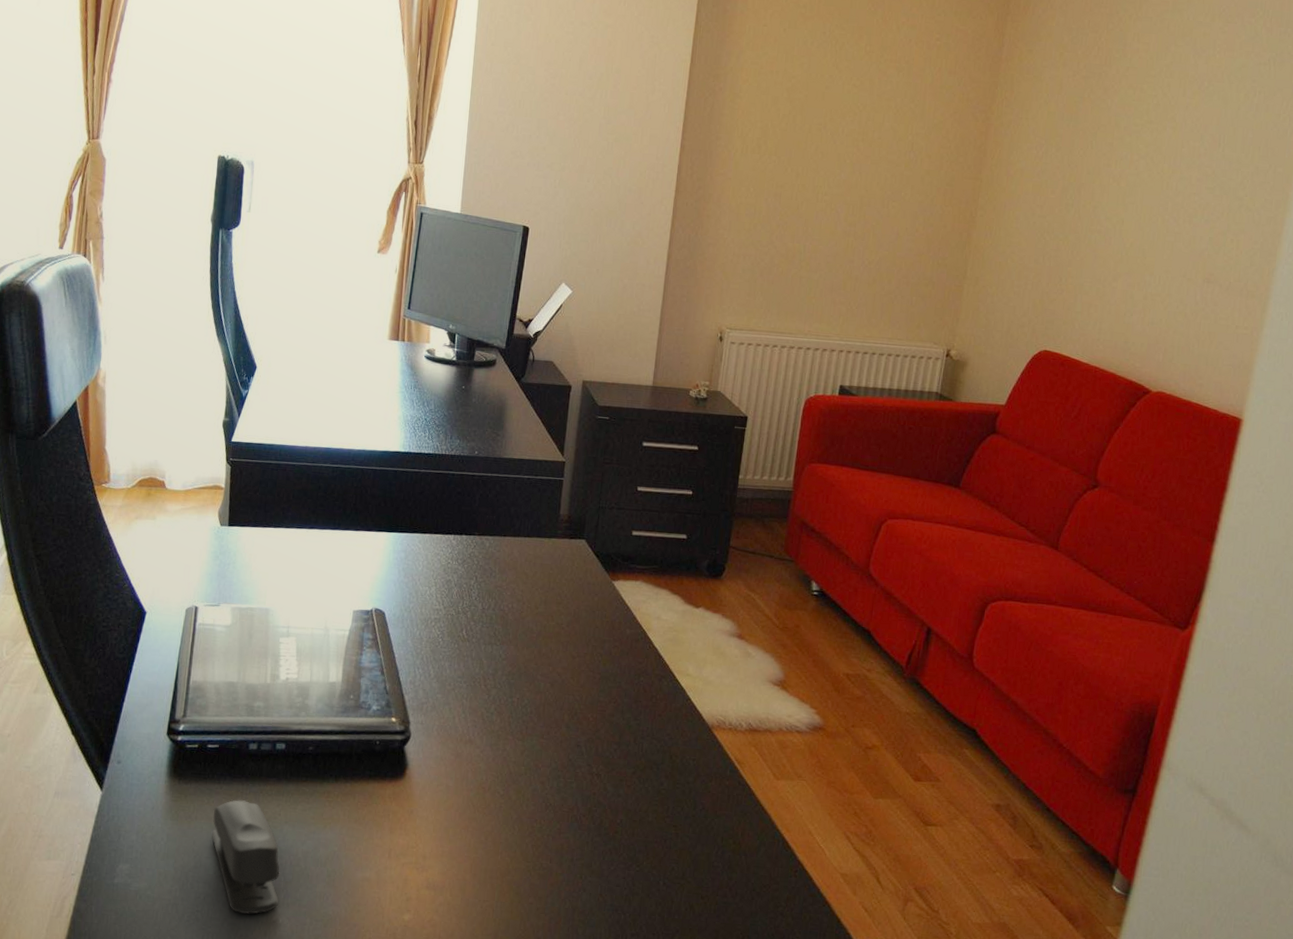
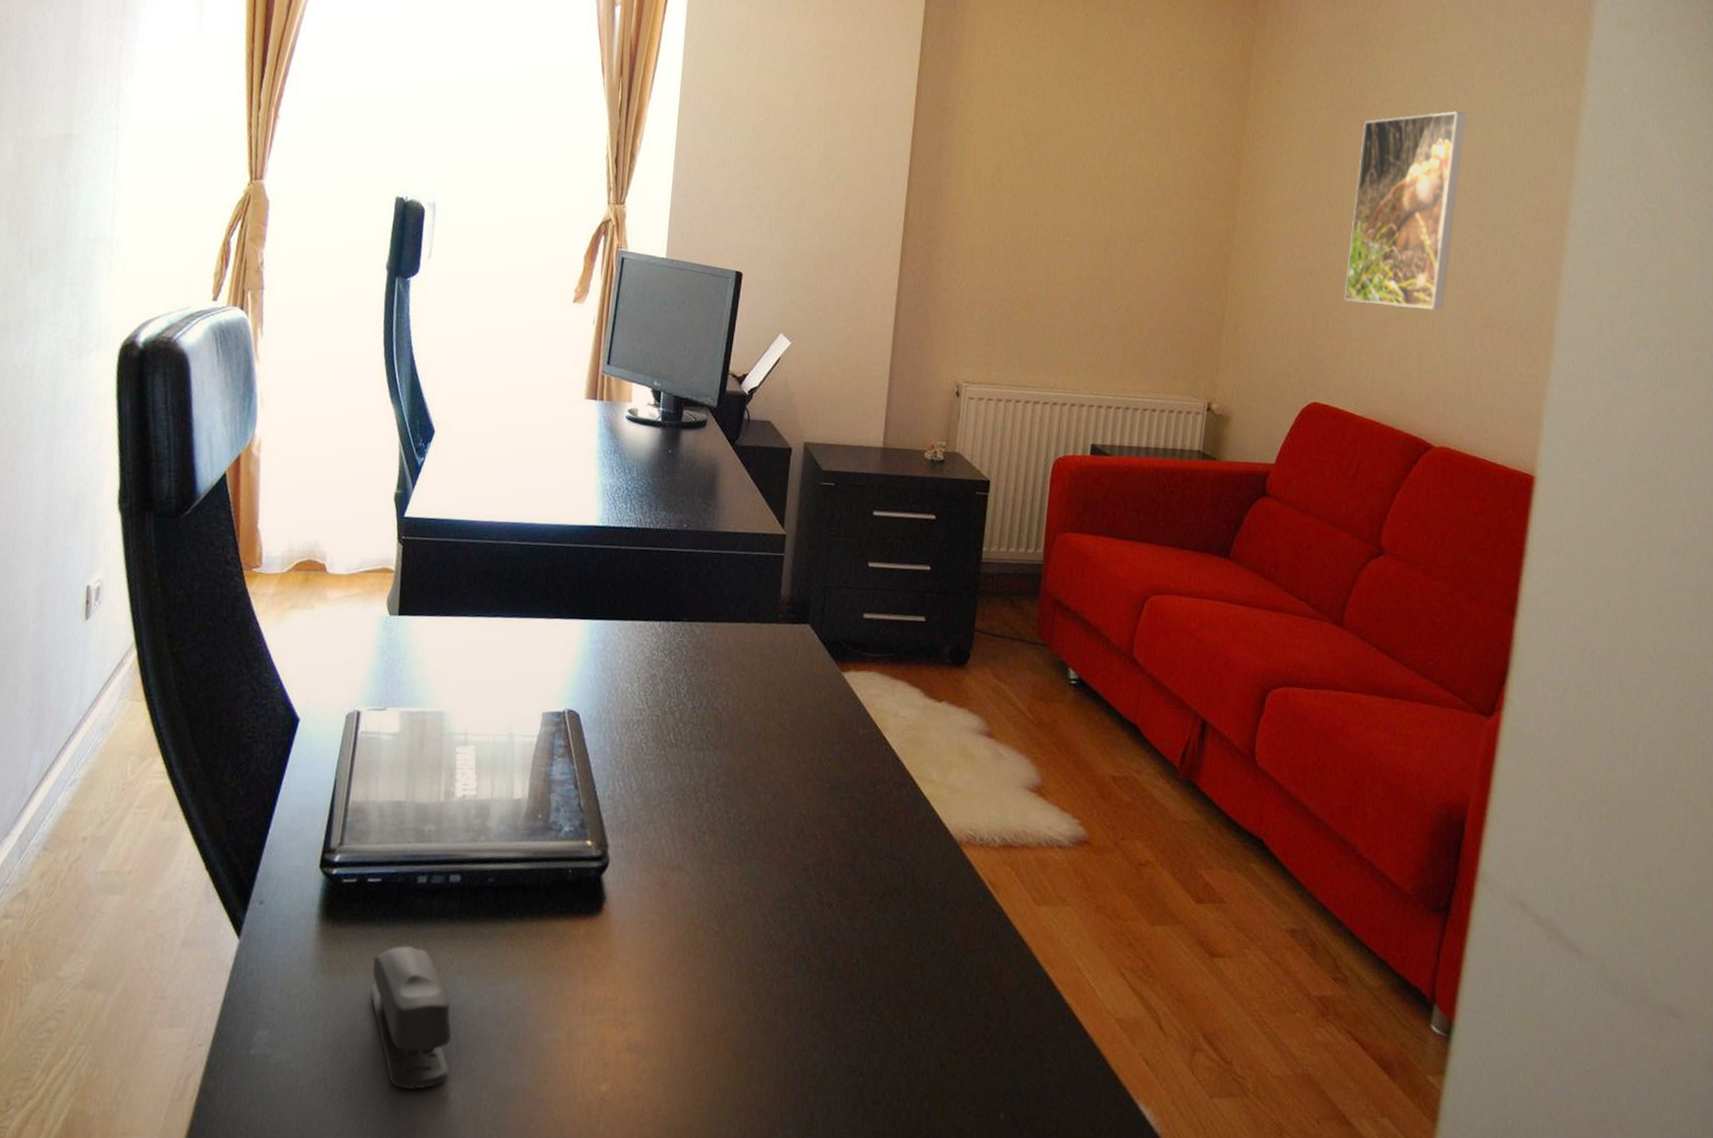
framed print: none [1077,79,1206,268] -> present [1343,111,1467,311]

